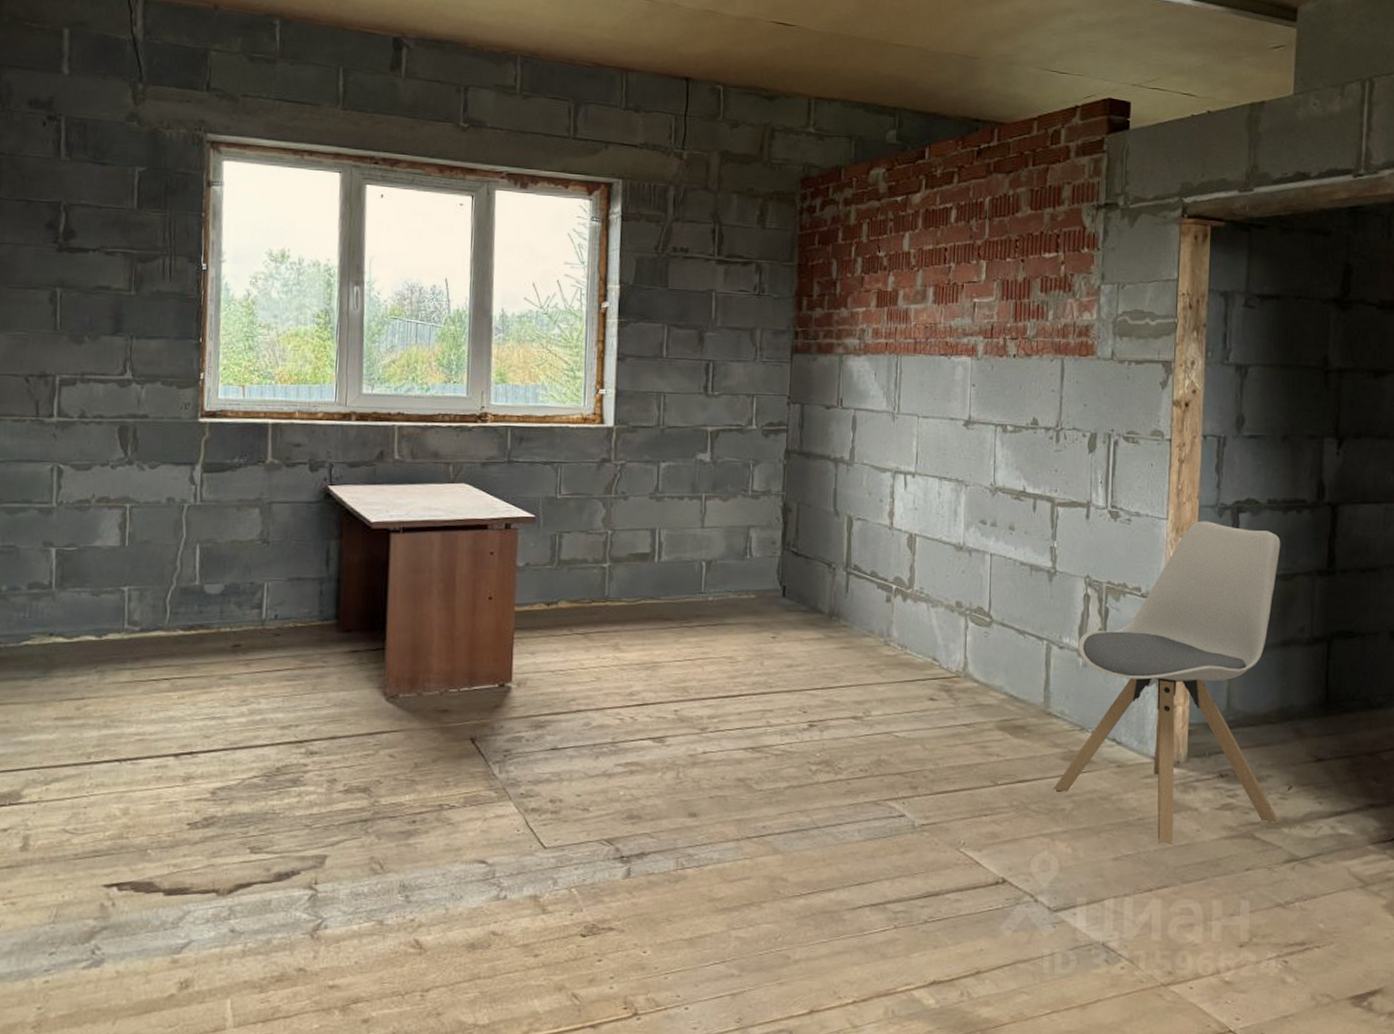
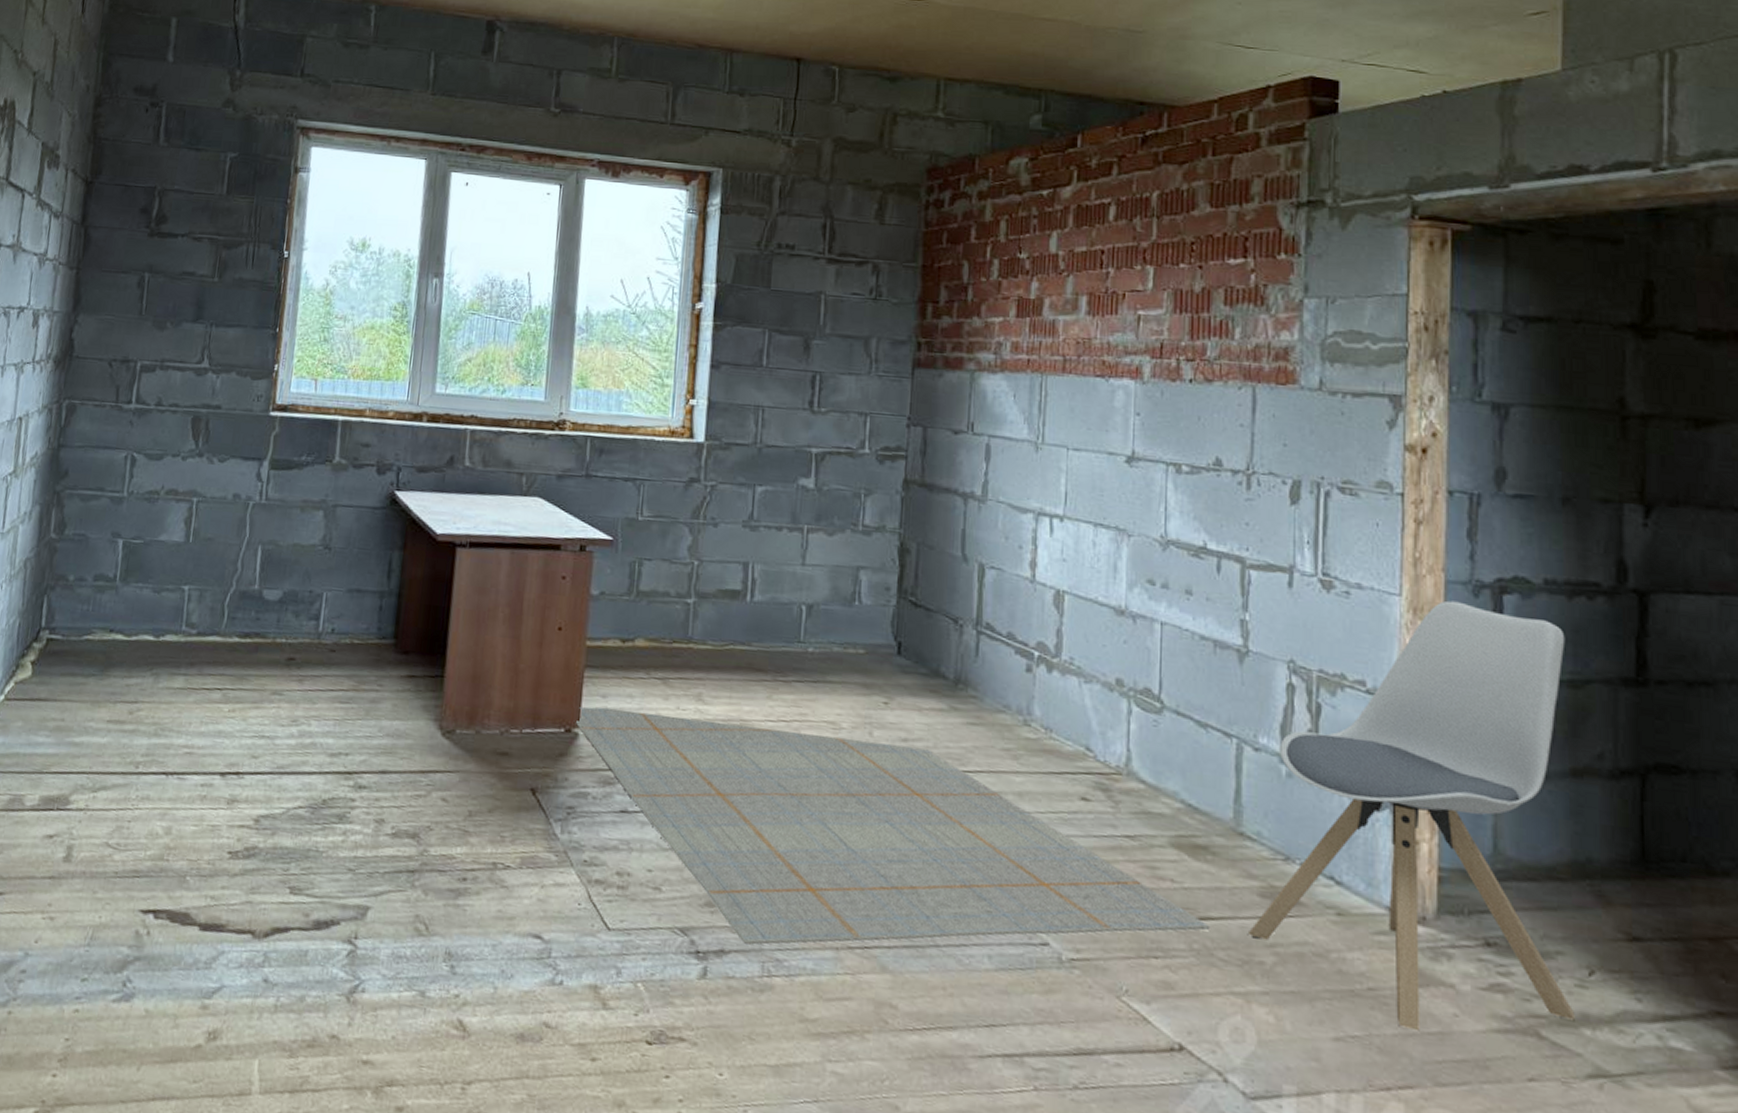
rug: none [507,662,1026,847] -> present [575,707,1211,946]

